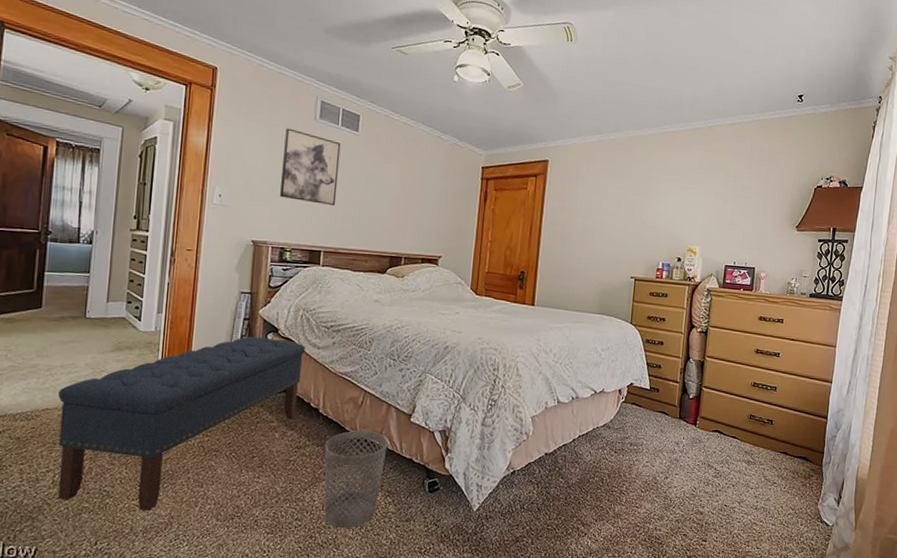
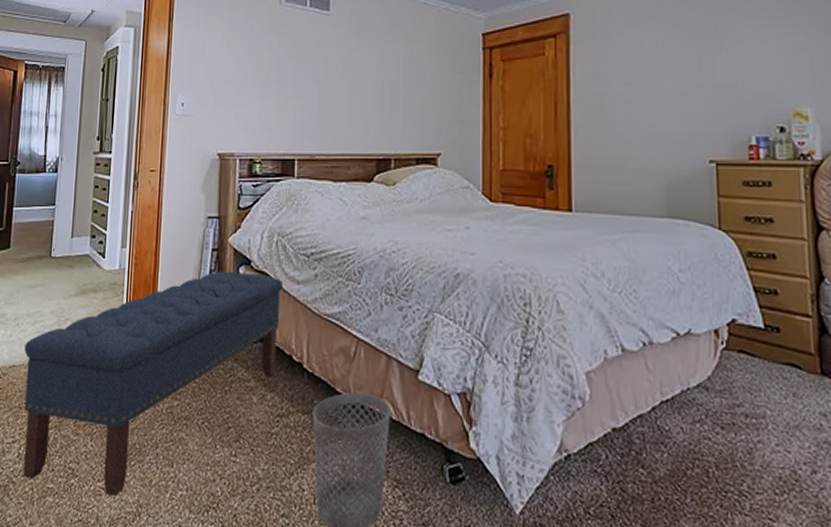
wall art: present [280,128,341,205] -> none [246,17,311,102]

